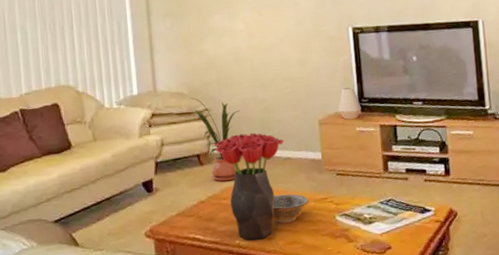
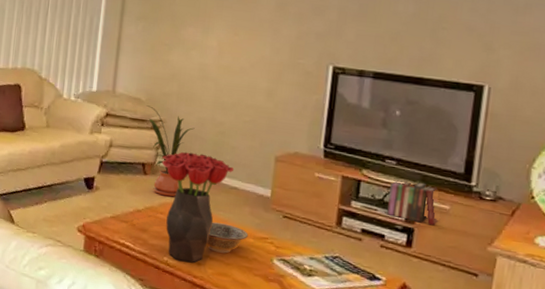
vase: present [338,86,362,120] -> none [299,127,326,164]
books: none [421,115,467,152] -> present [386,180,439,226]

